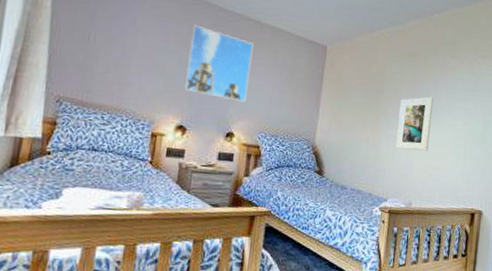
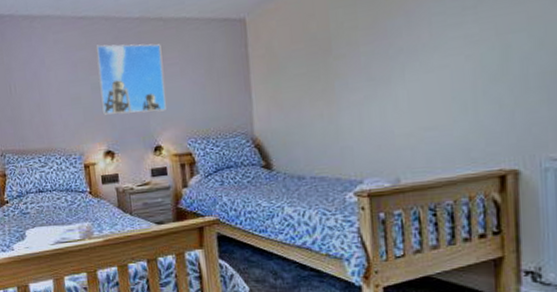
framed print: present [396,97,434,151] -> none [359,35,413,116]

